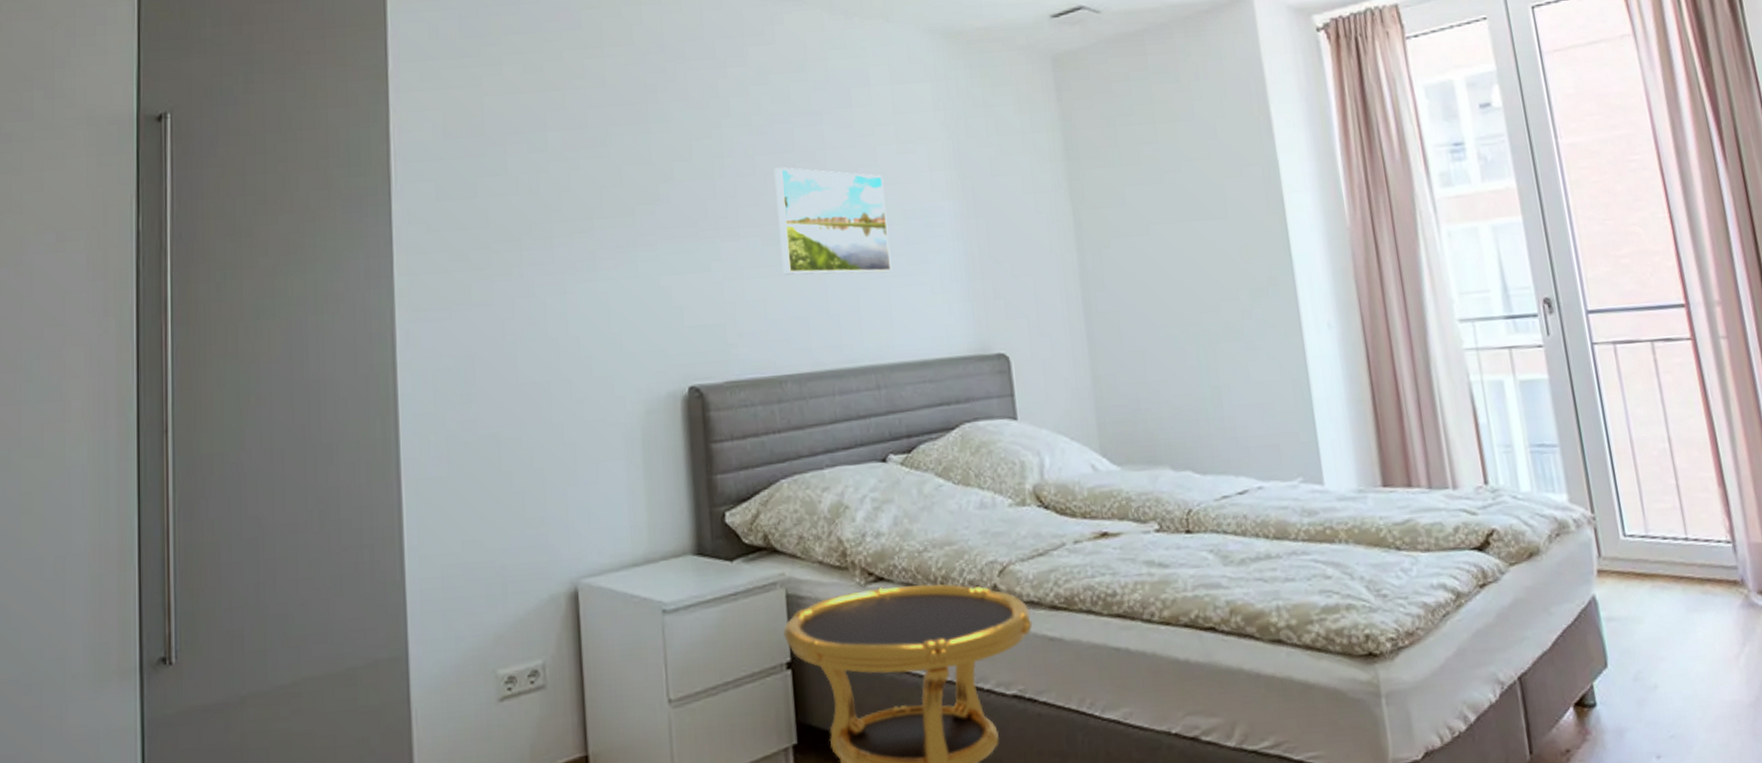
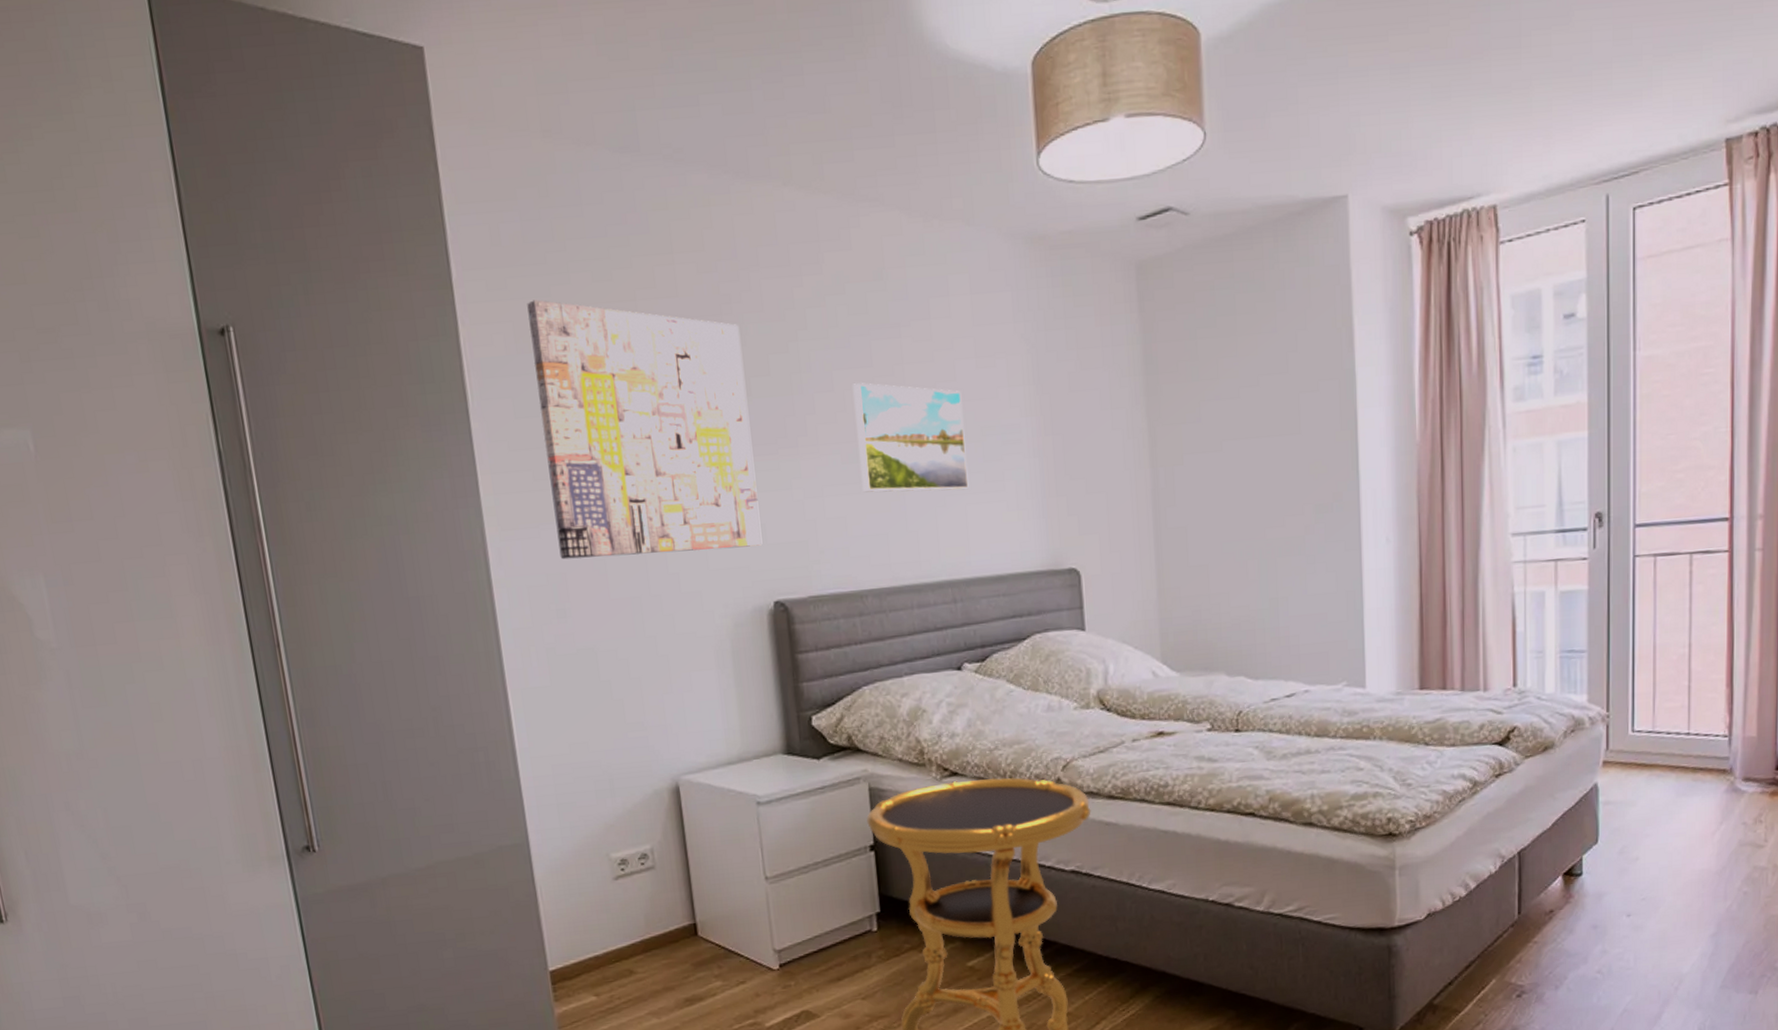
wall art: none [458,89,679,342] -> present [527,299,763,560]

